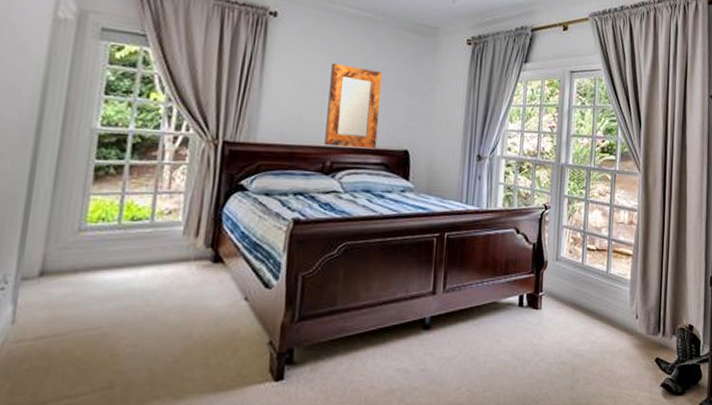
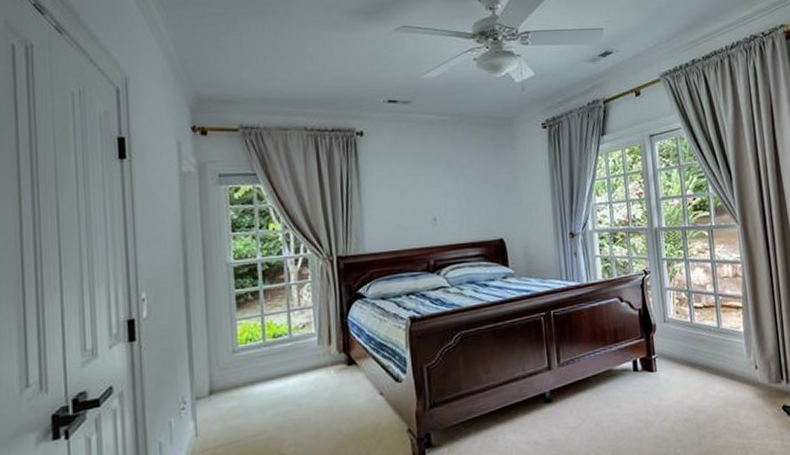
home mirror: present [324,63,383,149] -> none [420,168,474,247]

